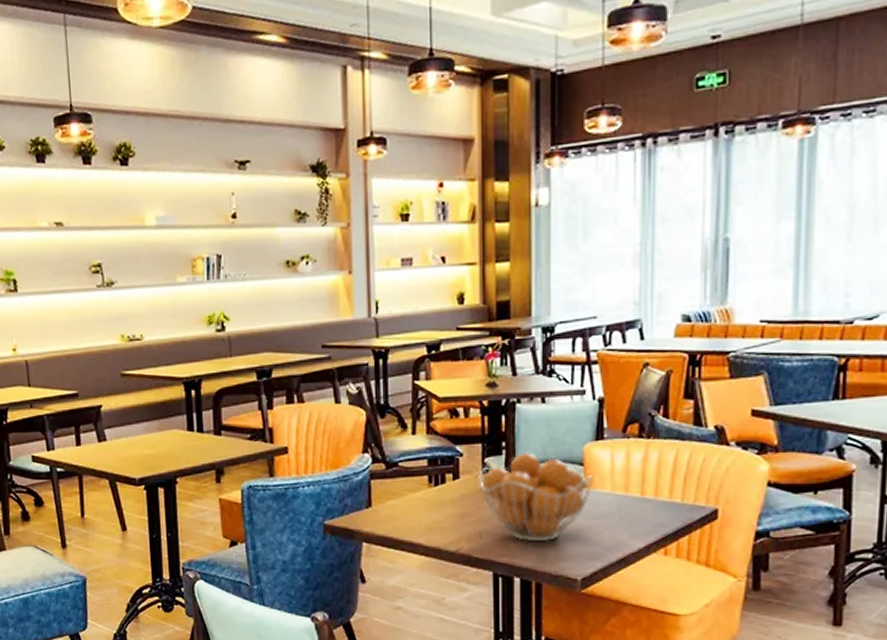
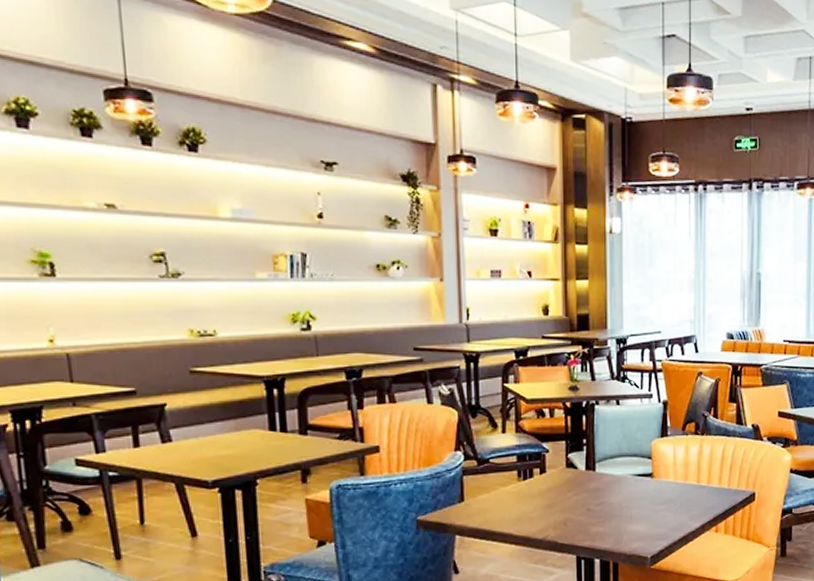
fruit basket: present [478,452,593,542] -> none [563,448,659,526]

